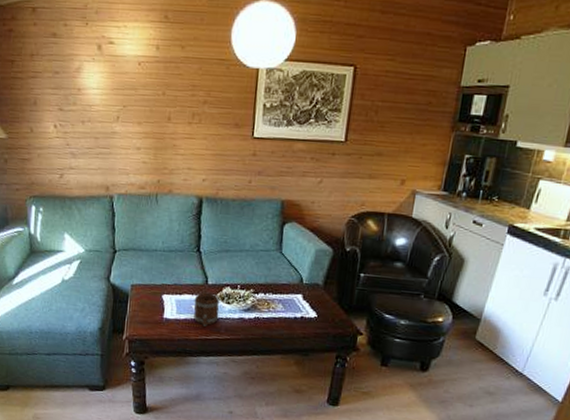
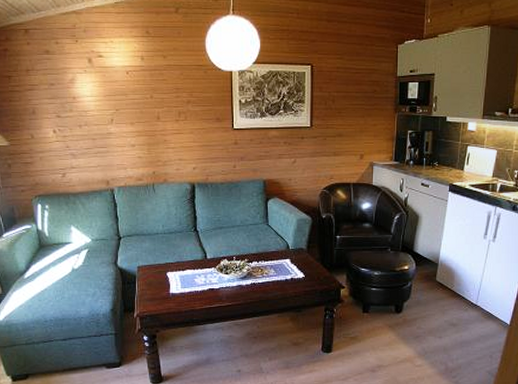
mug: present [194,292,219,327] -> none [196,266,219,296]

